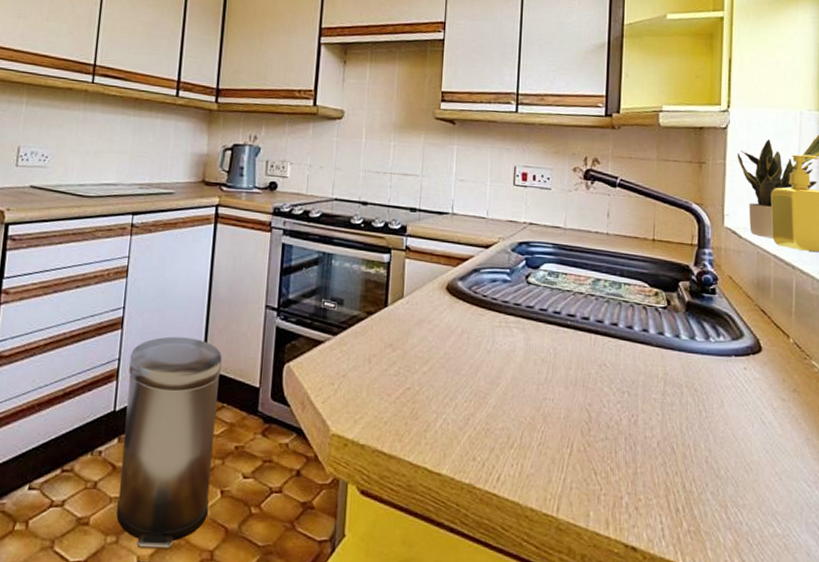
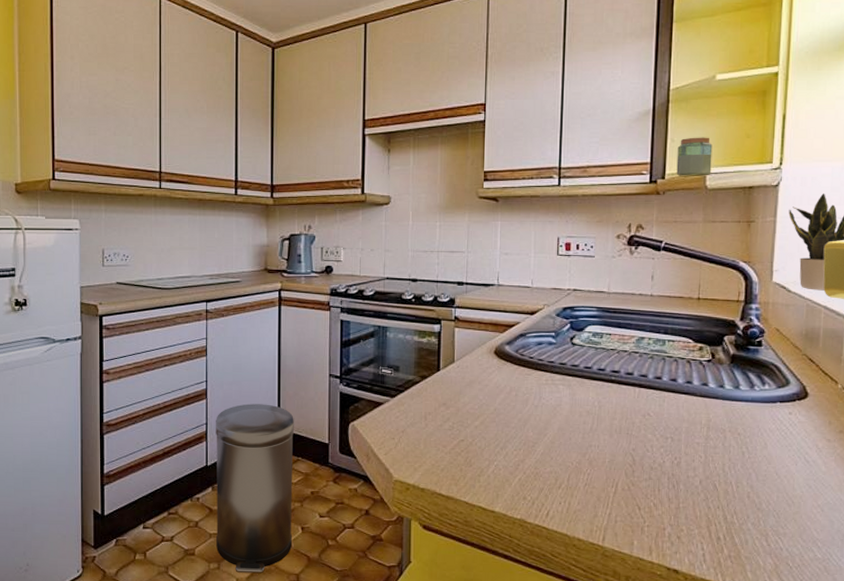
peanut butter: none [631,73,665,114] -> present [676,137,713,177]

